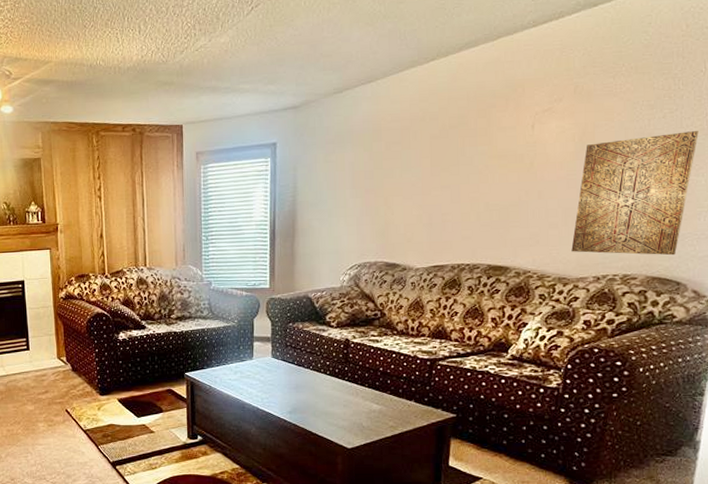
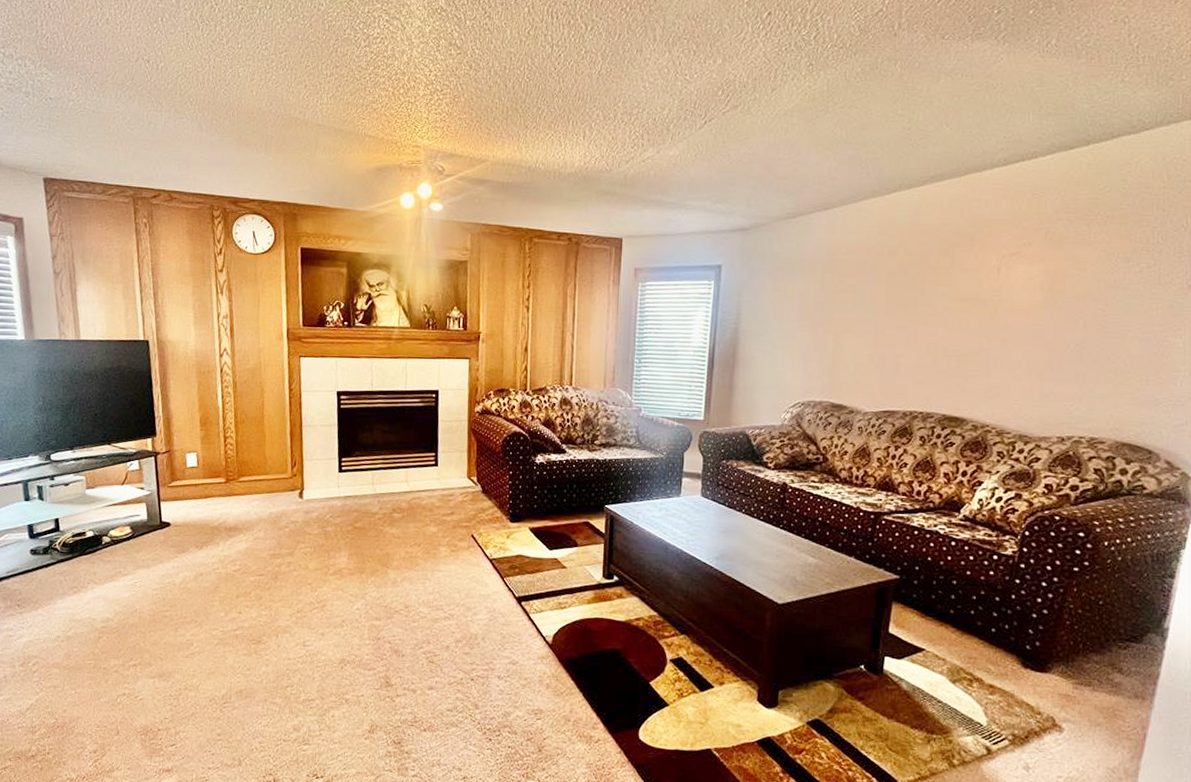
wall art: present [571,130,699,256] -> none [1035,288,1178,421]

